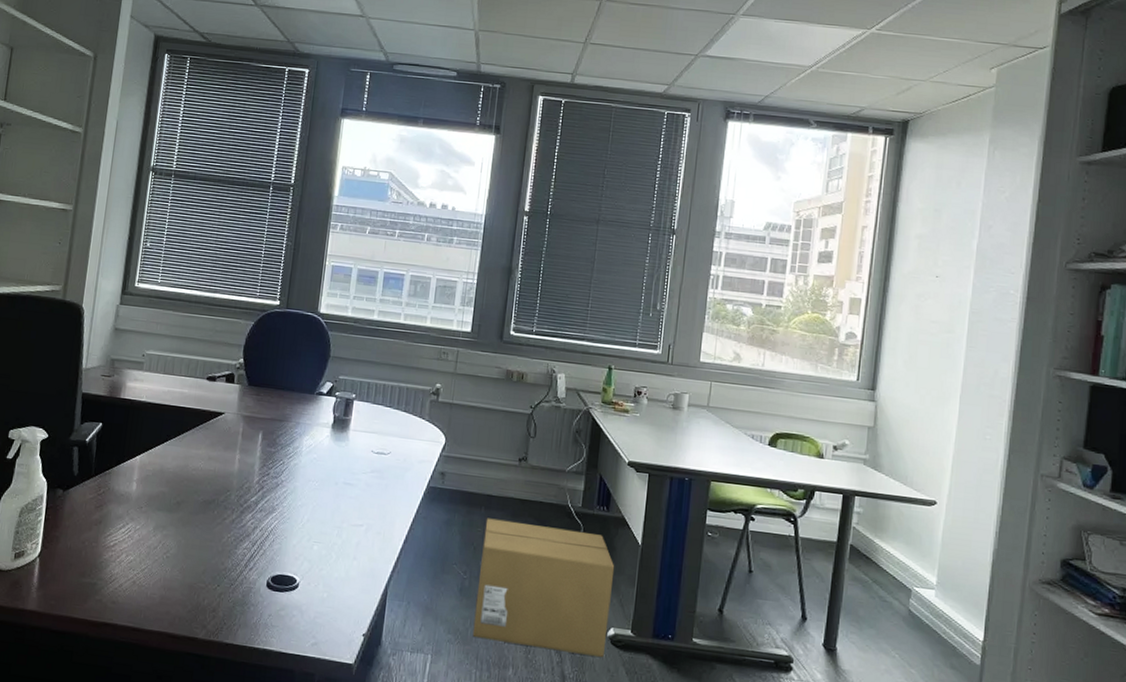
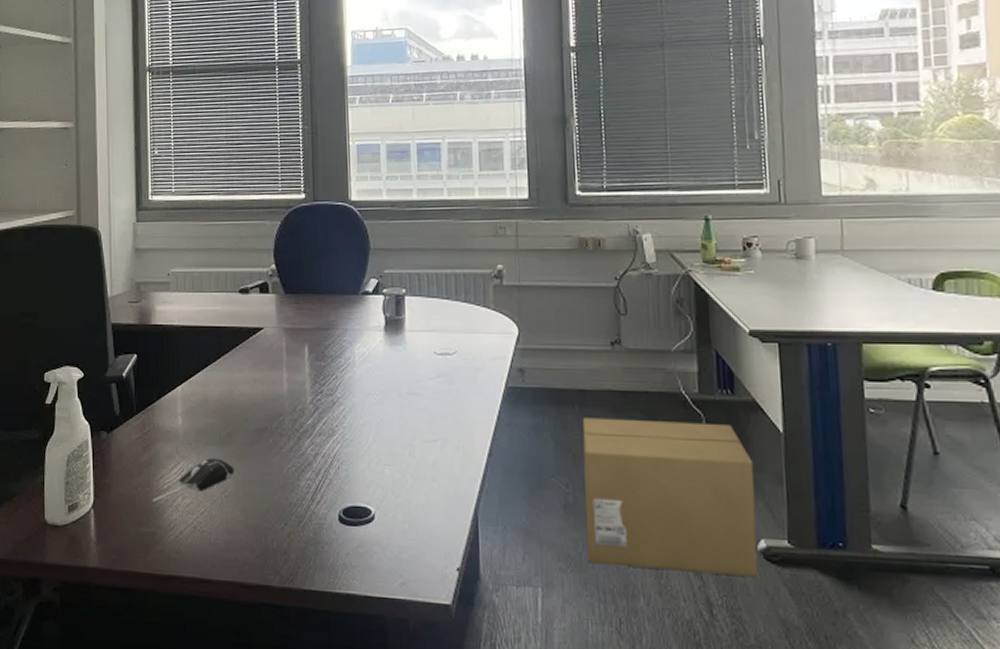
computer mouse: none [97,522,179,557] -> present [152,458,234,503]

